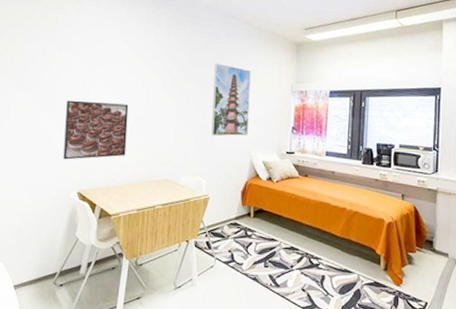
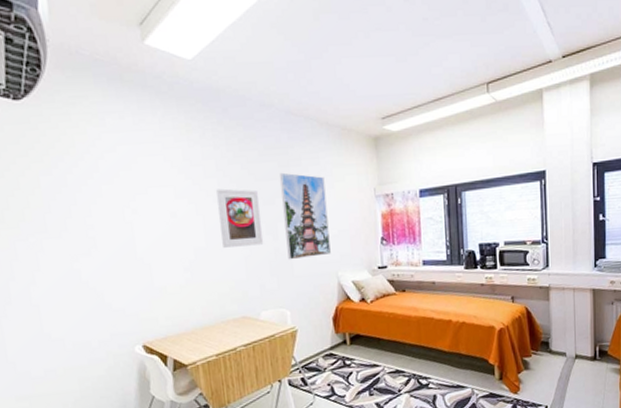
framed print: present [63,100,129,160] -> none [107,236,192,311]
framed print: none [159,69,195,120] -> present [215,188,264,248]

